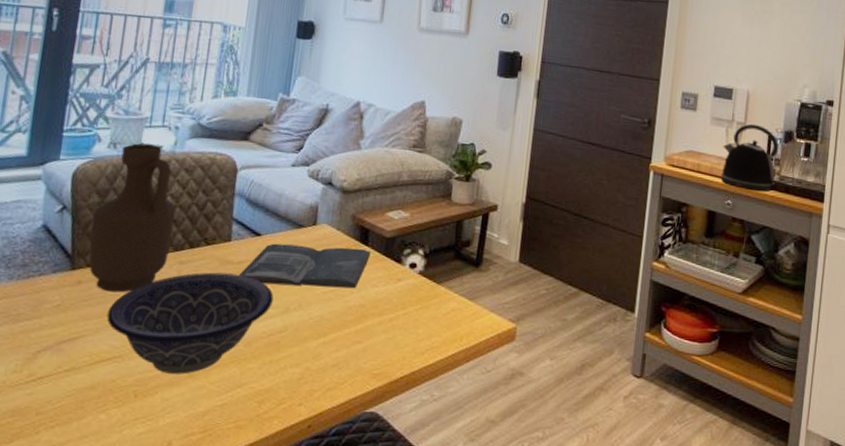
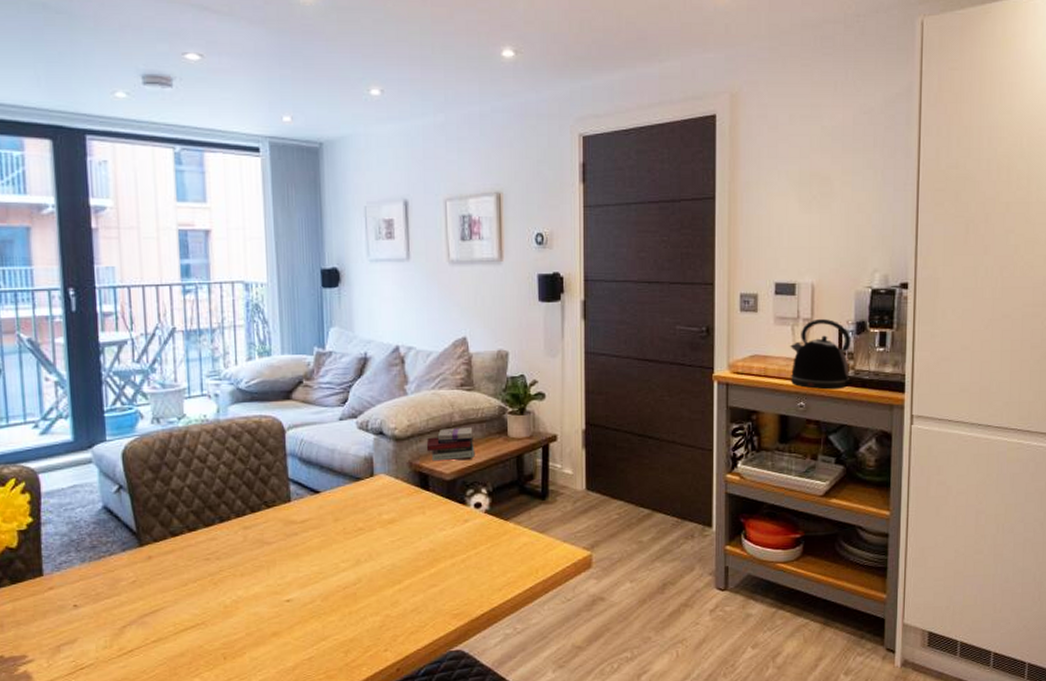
ceramic jug: present [88,143,176,293] -> none [149,414,232,564]
decorative bowl: present [106,272,274,374] -> none [182,533,343,635]
magazine: present [239,243,371,289] -> none [305,494,433,540]
books: none [371,186,419,220] -> present [426,426,475,462]

